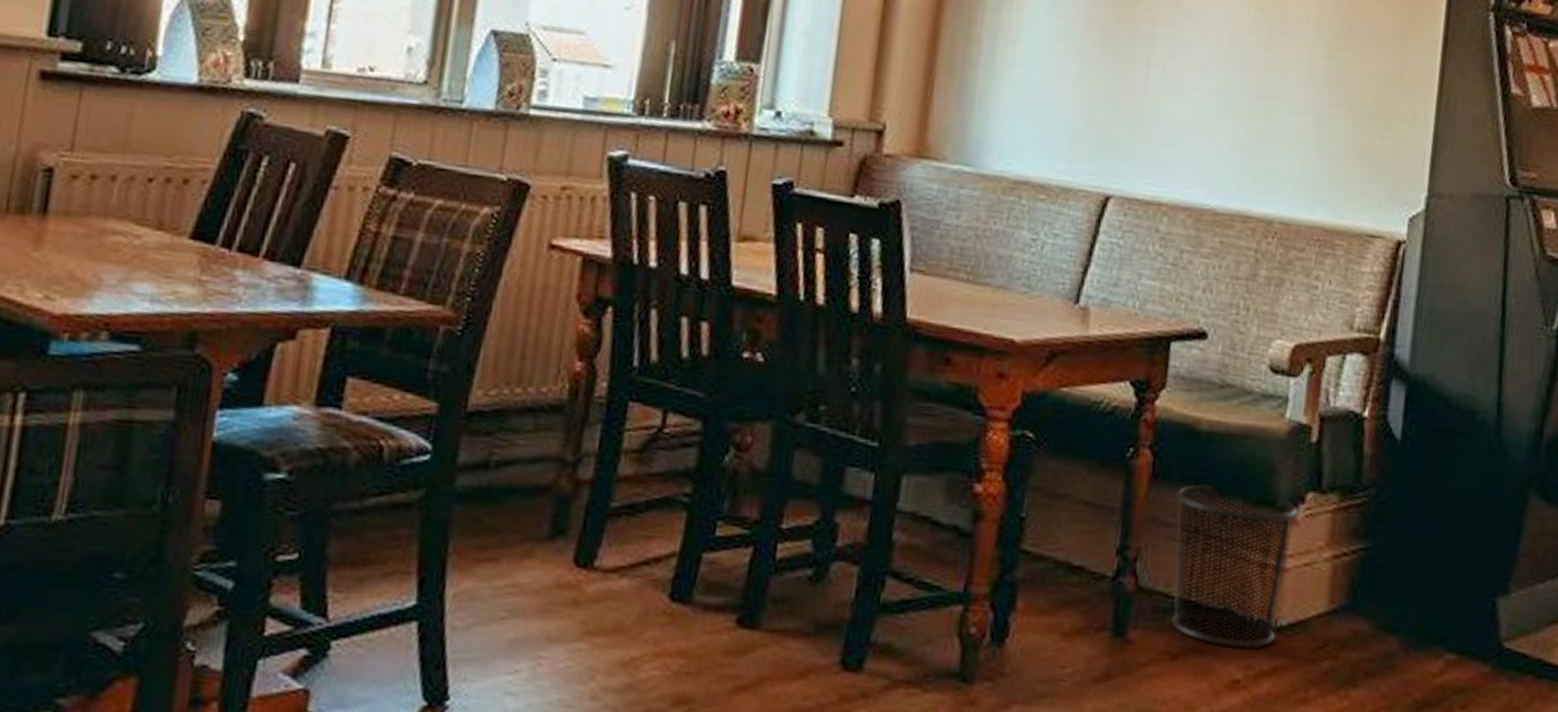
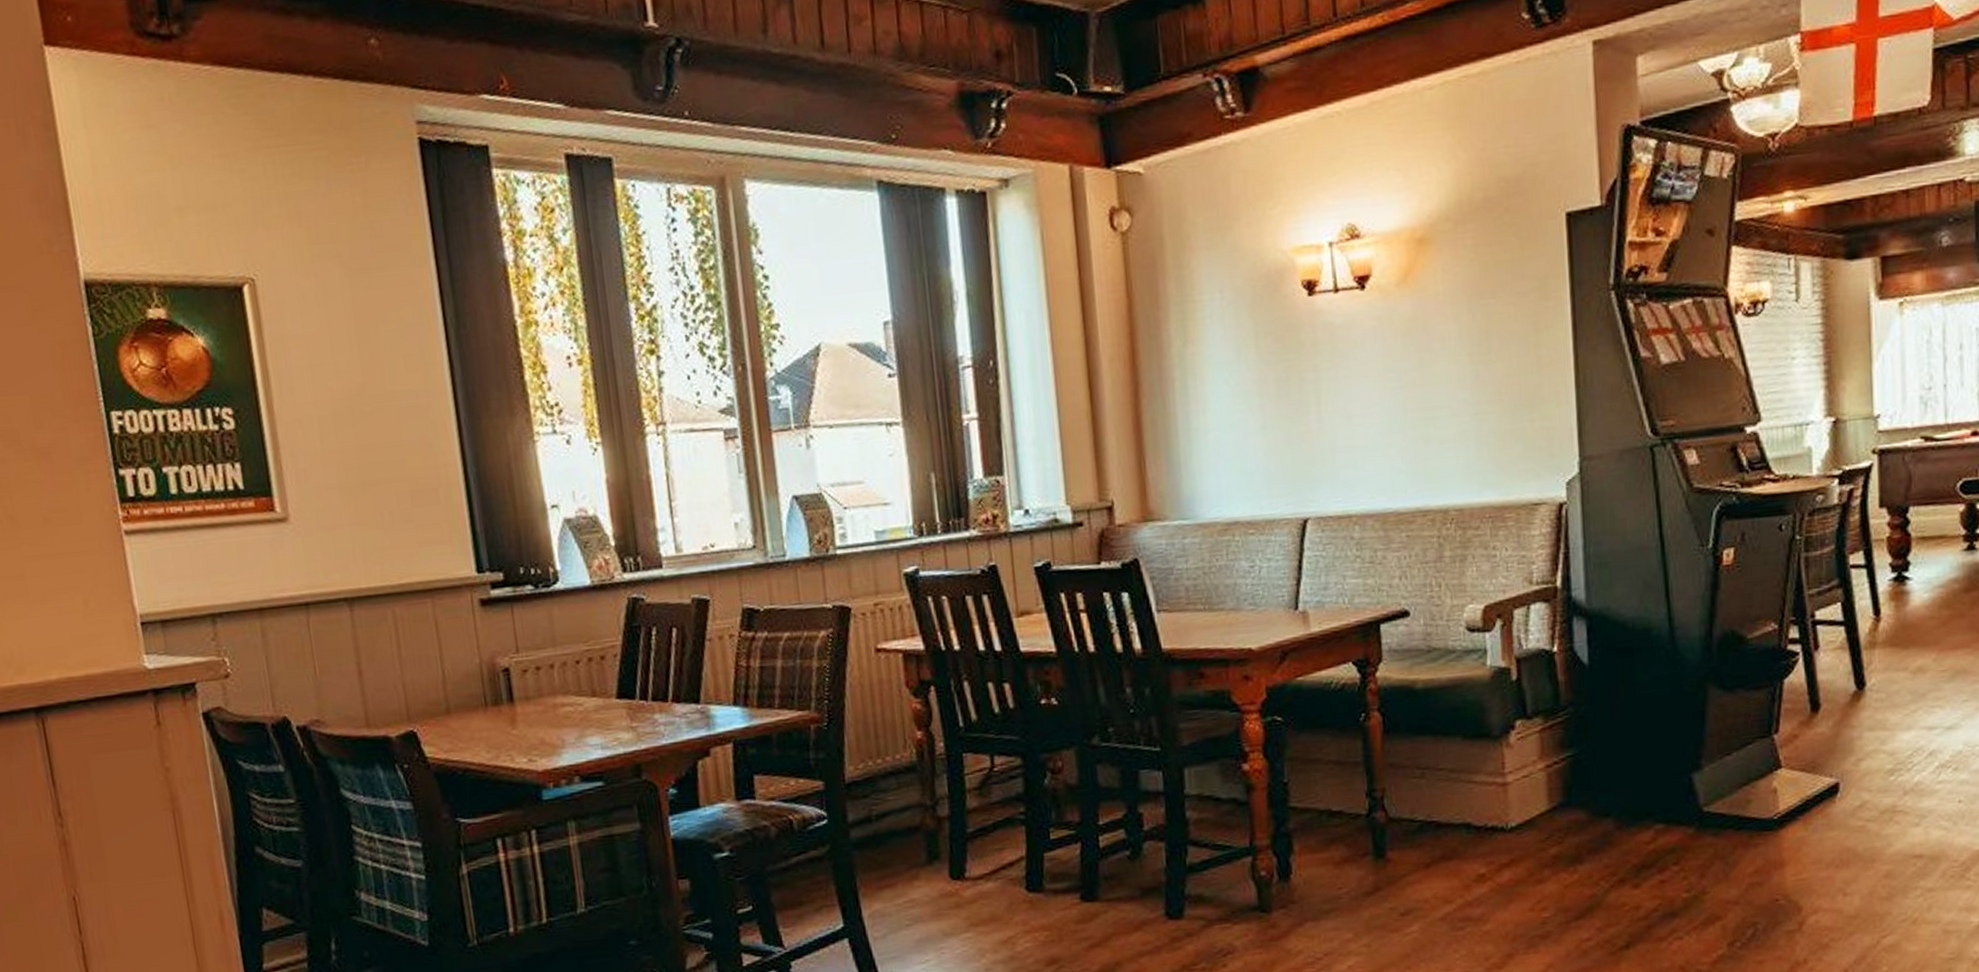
waste bin: present [1170,484,1298,649] -> none [1406,730,1511,851]

